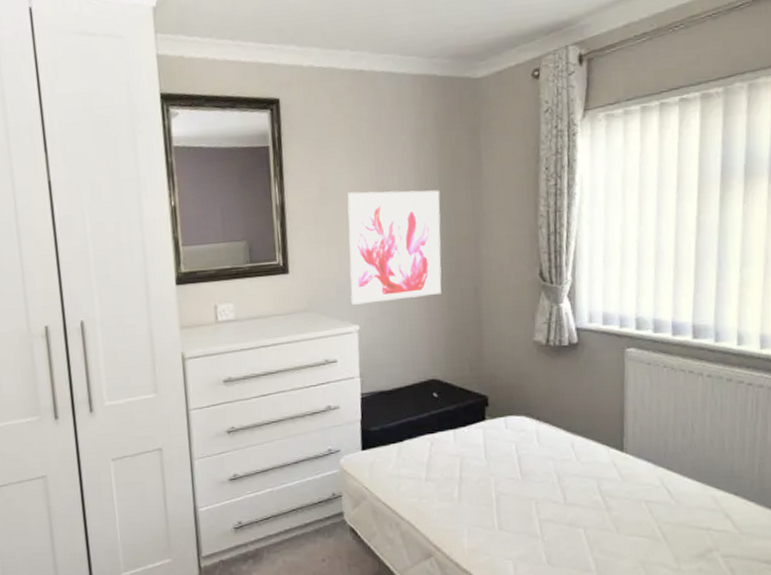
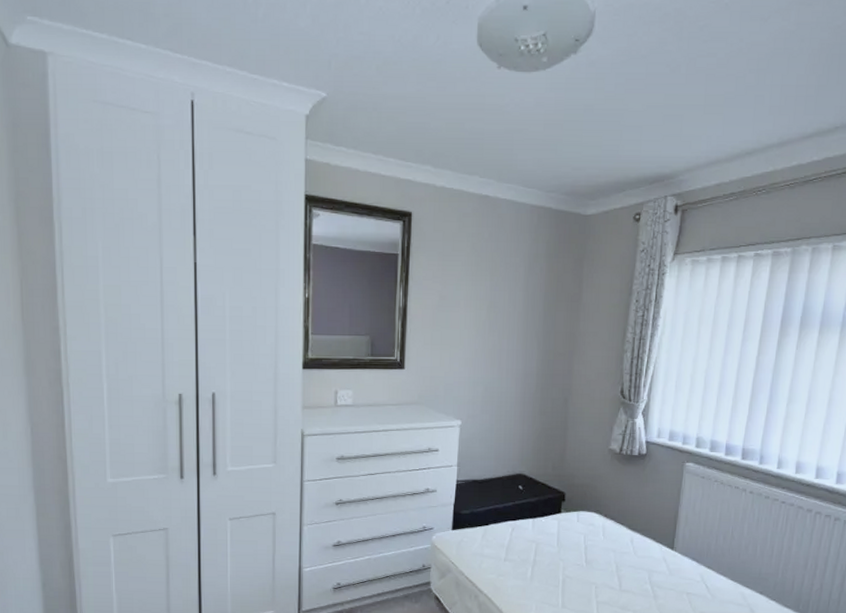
wall art: present [347,190,442,305] -> none [456,303,544,403]

